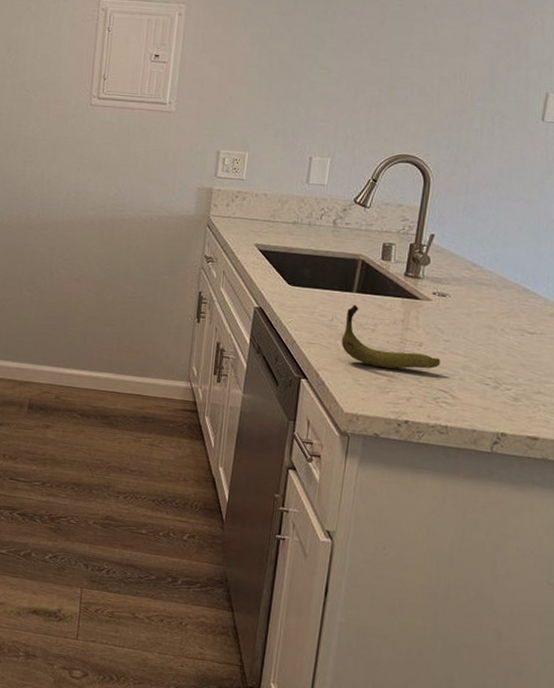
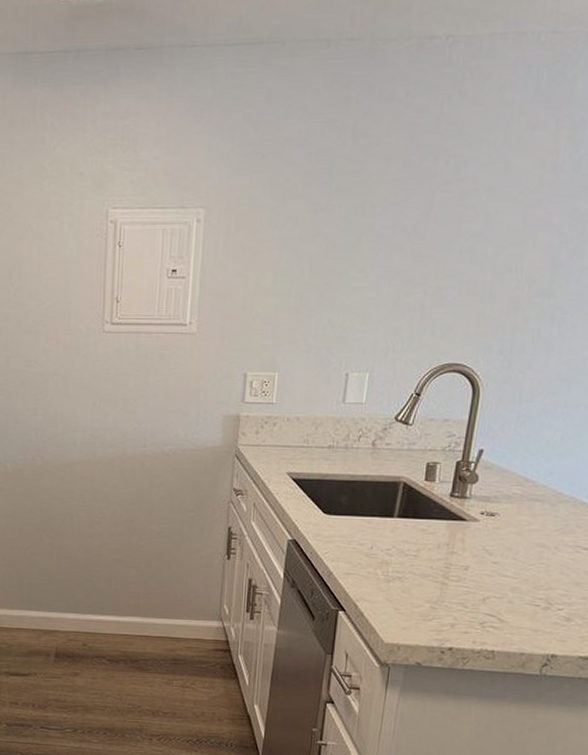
banana: present [341,304,441,369] -> none [381,530,488,596]

